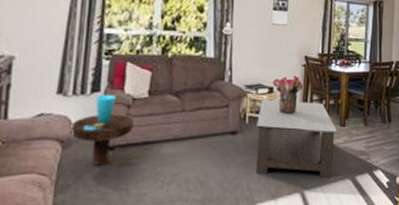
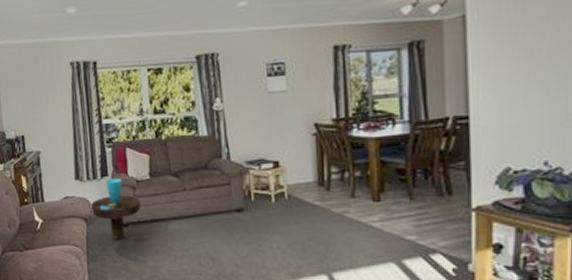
coffee table: present [255,99,338,179] -> none [264,174,370,261]
bouquet: present [272,76,304,114] -> none [277,147,317,190]

